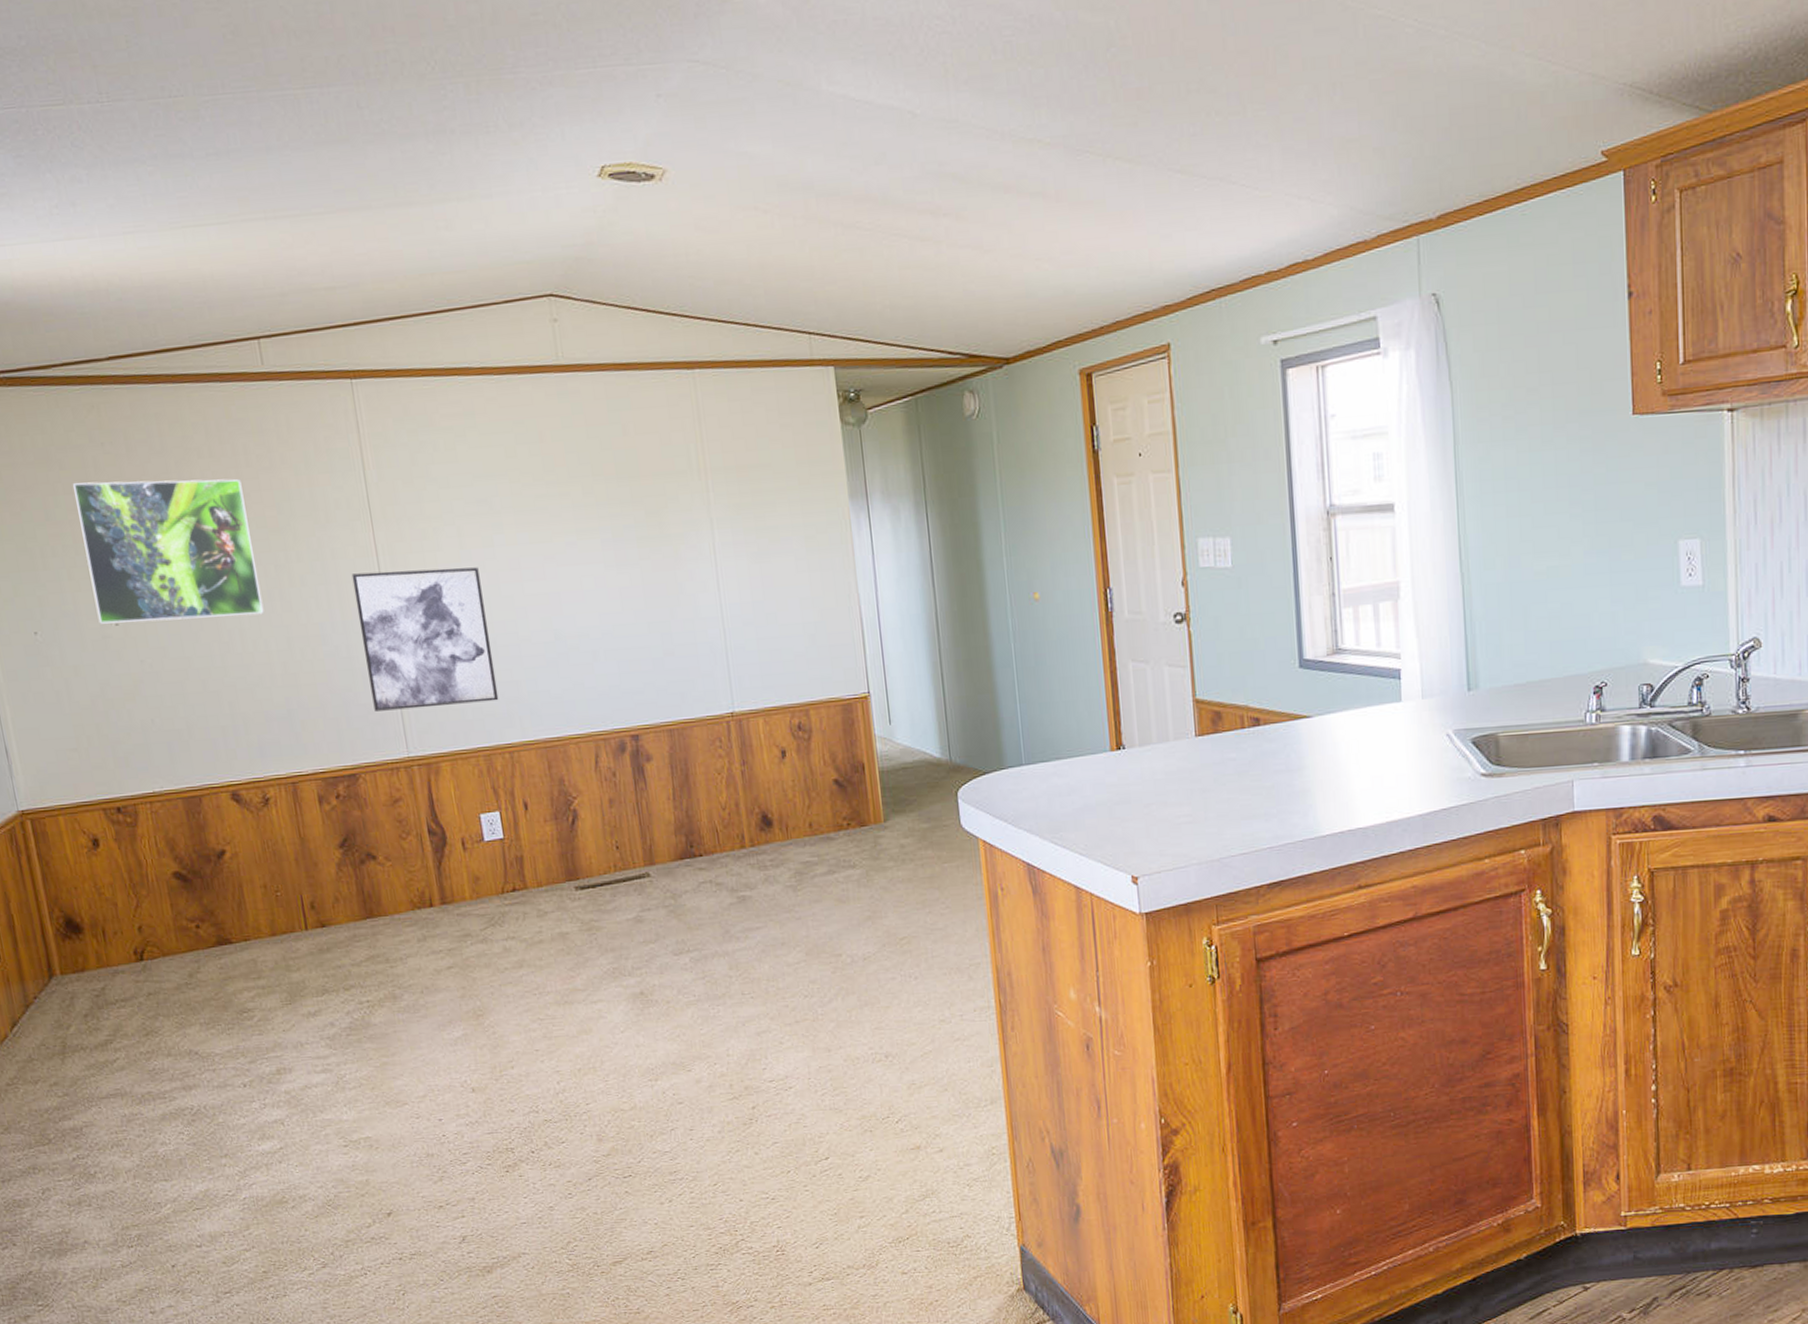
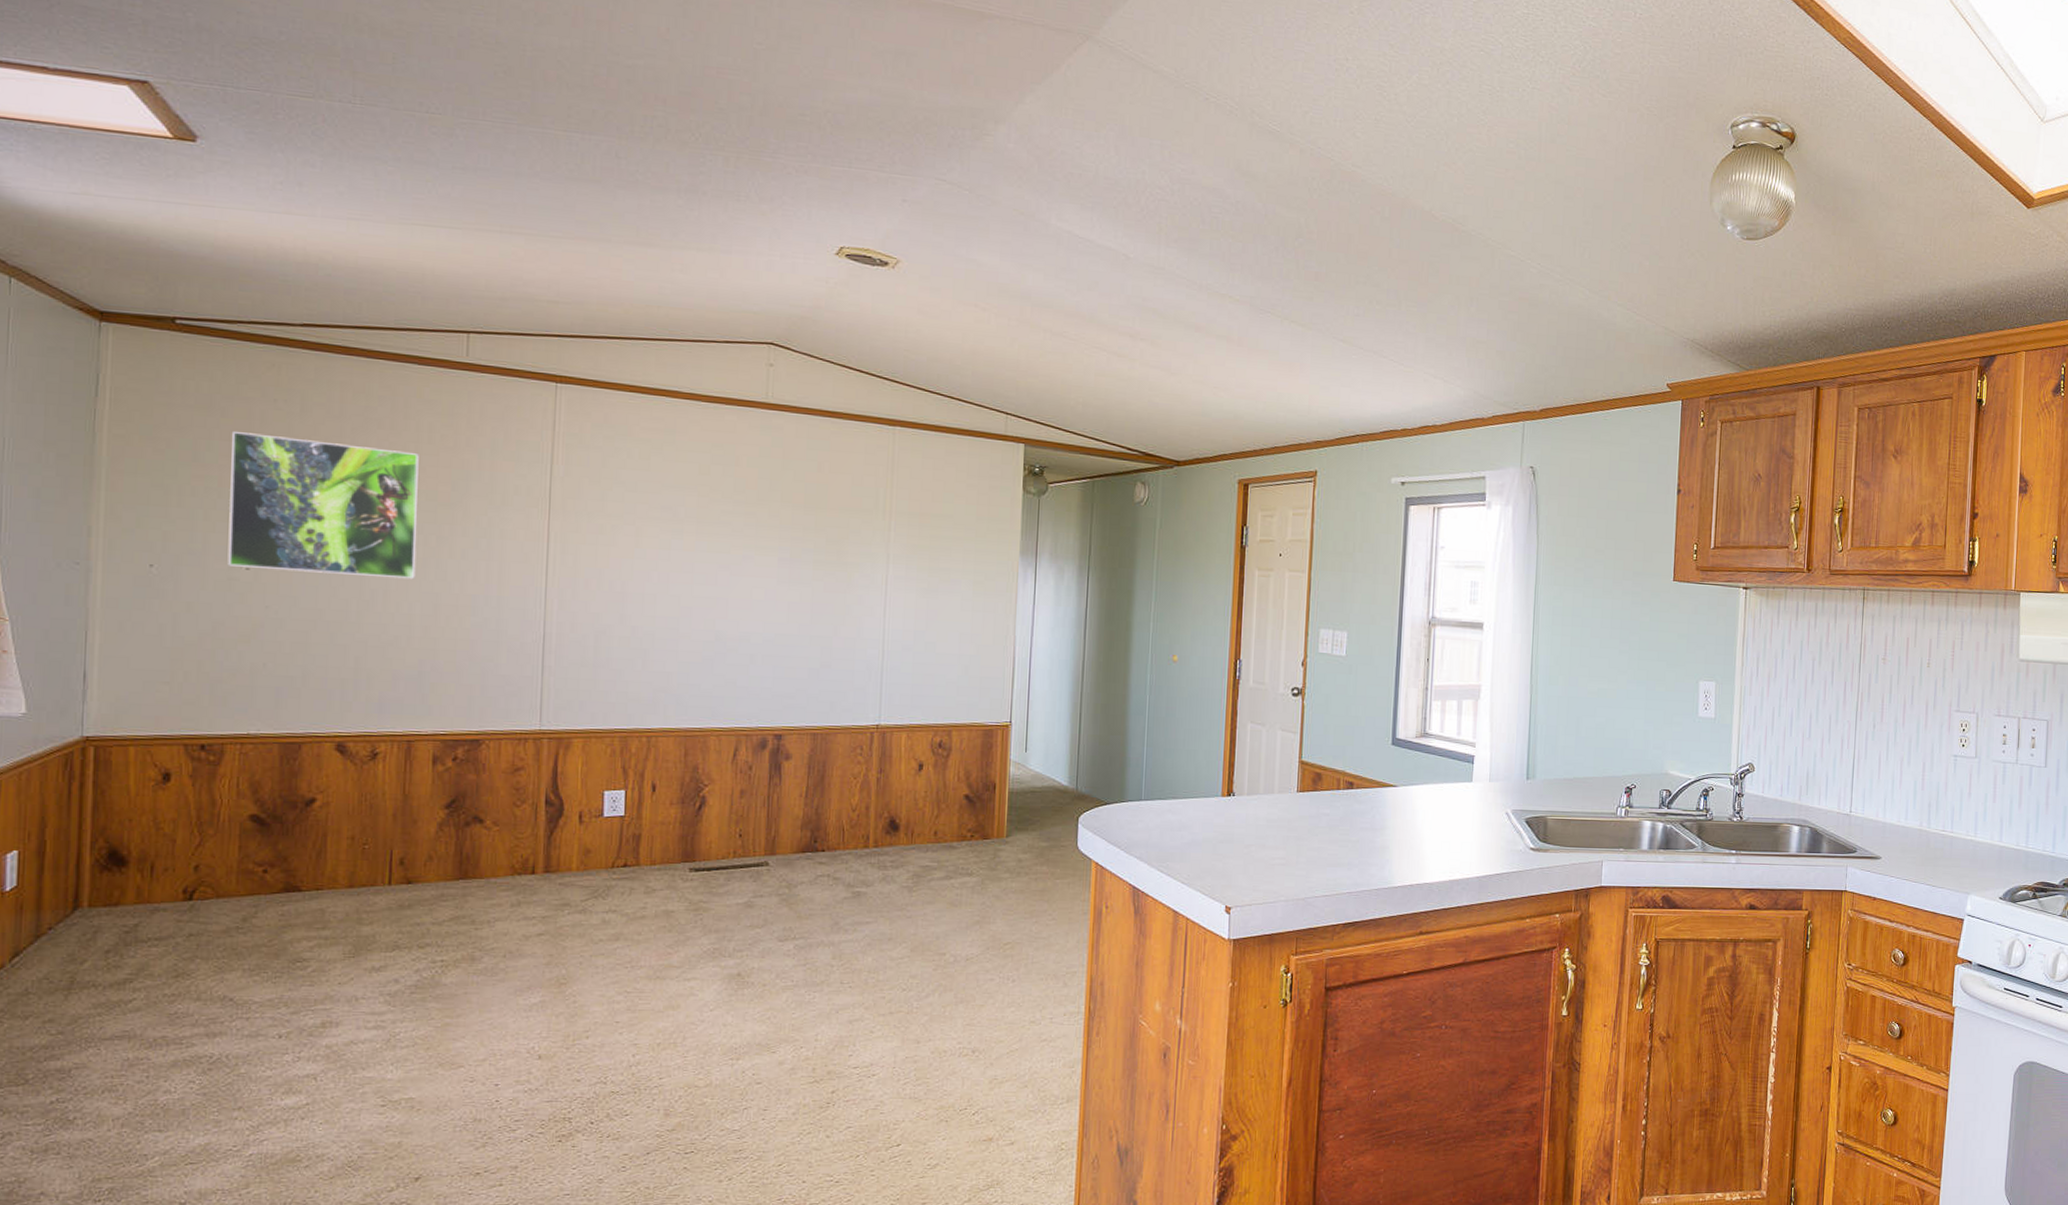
wall art: present [351,567,499,711] -> none [513,555,650,688]

